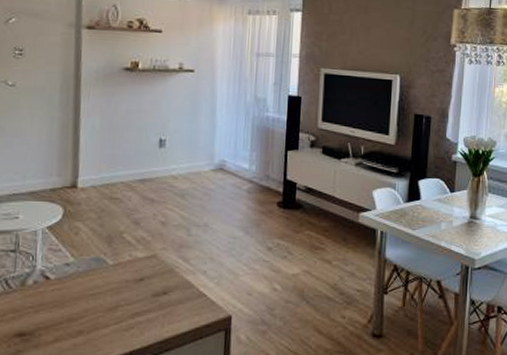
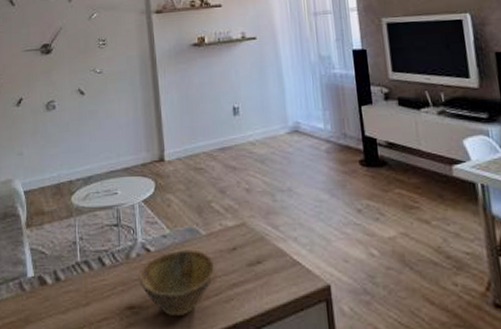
bowl: none [33,278,120,344] -> present [138,249,217,317]

